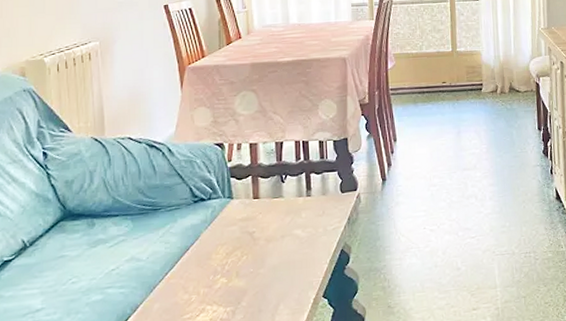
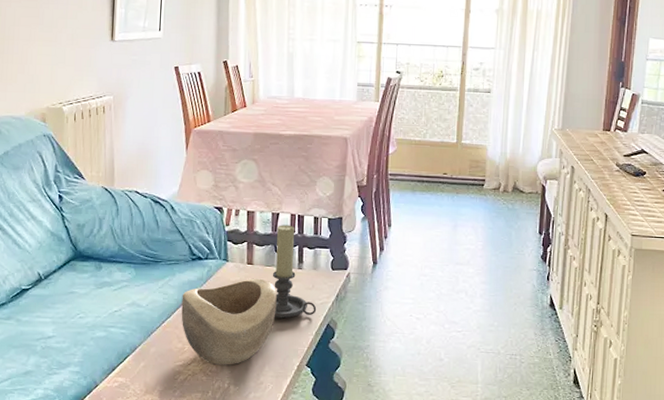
decorative bowl: none [185,212,287,312] -> present [181,278,277,365]
candle holder: none [280,152,329,252] -> present [272,225,317,319]

